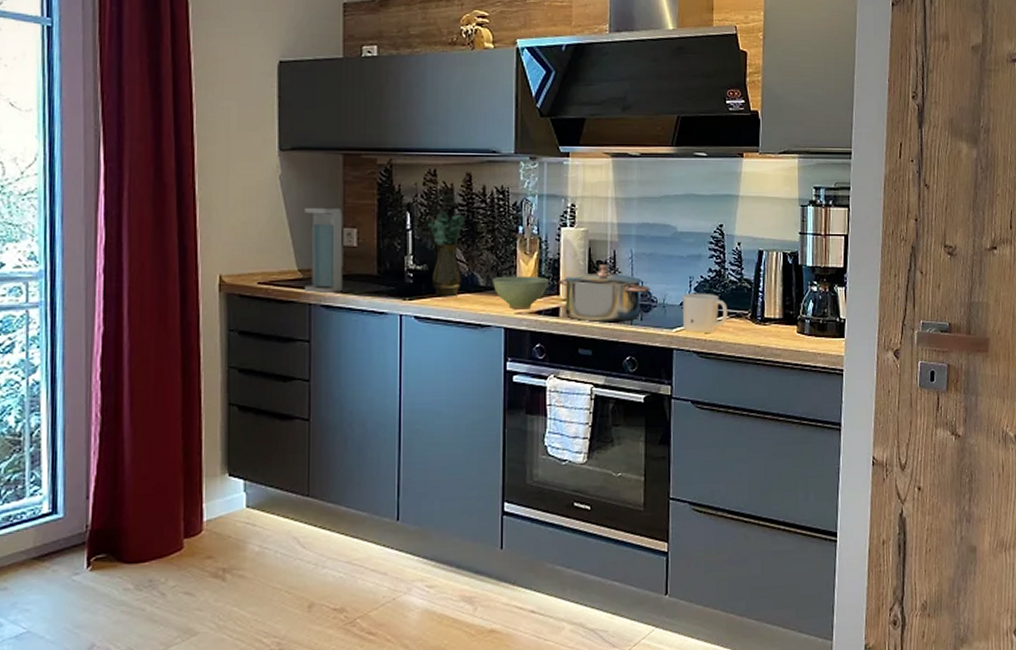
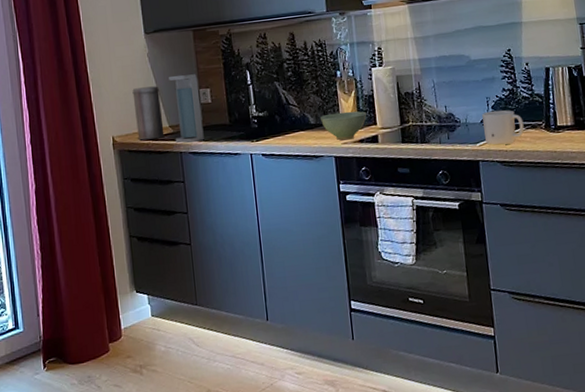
canister: none [253,217,291,284] -> present [132,86,165,141]
vase: present [427,209,465,297] -> none [263,65,297,137]
cooking pot: present [559,265,650,322] -> none [375,95,453,145]

